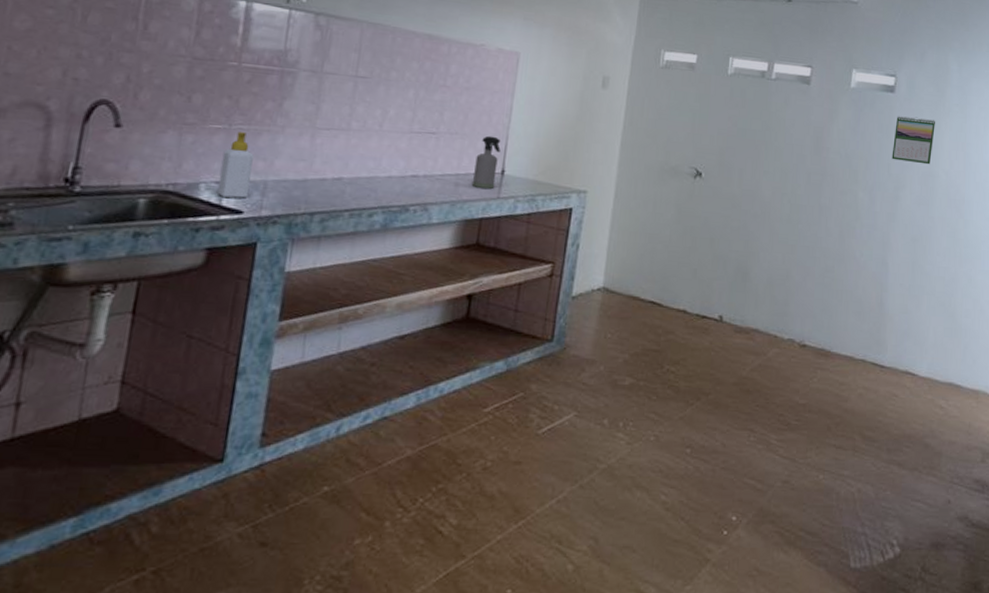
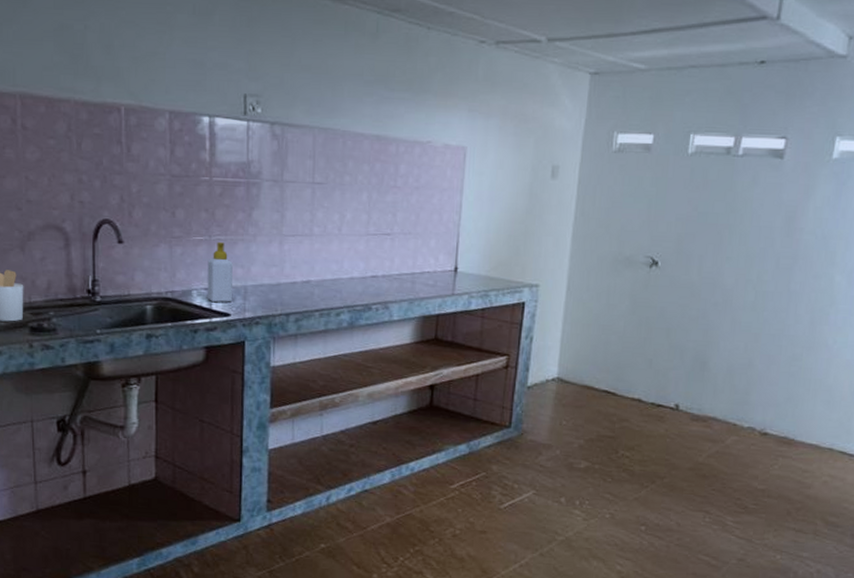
spray bottle: present [471,135,501,189] -> none [427,234,452,286]

